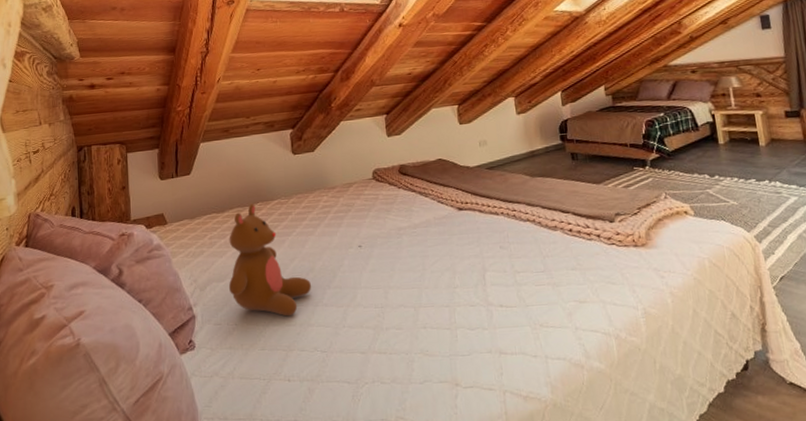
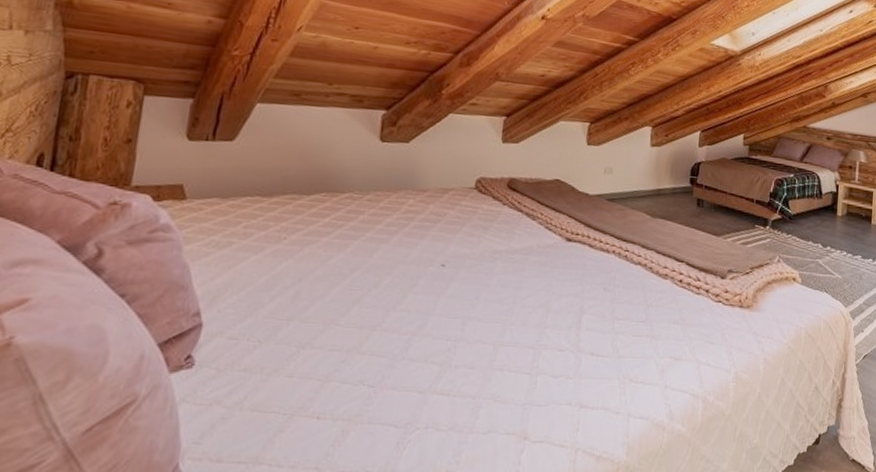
teddy bear: present [228,204,312,317] -> none [258,192,373,339]

